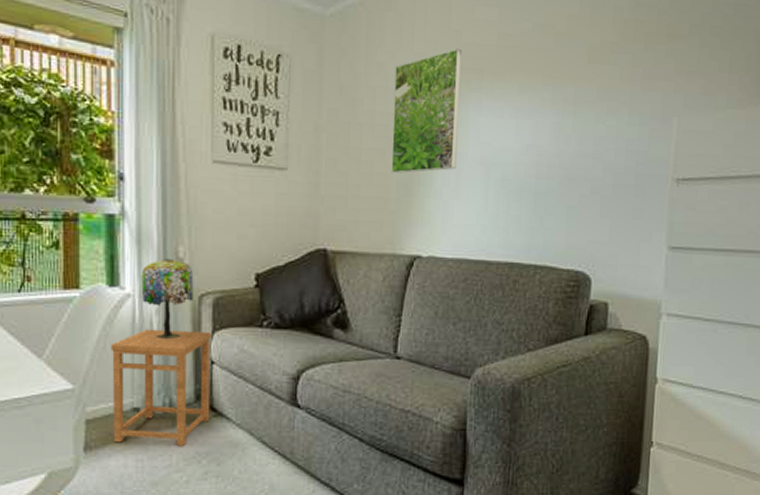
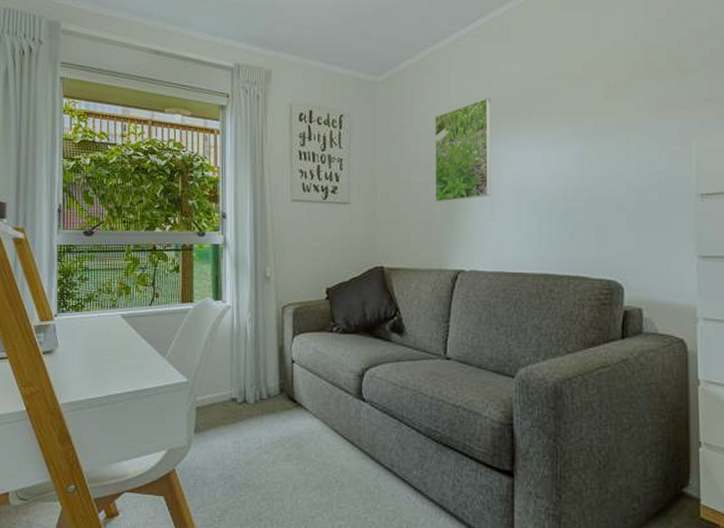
side table: present [110,329,212,447] -> none [215,334,292,432]
table lamp: present [141,258,194,340] -> none [238,277,278,343]

